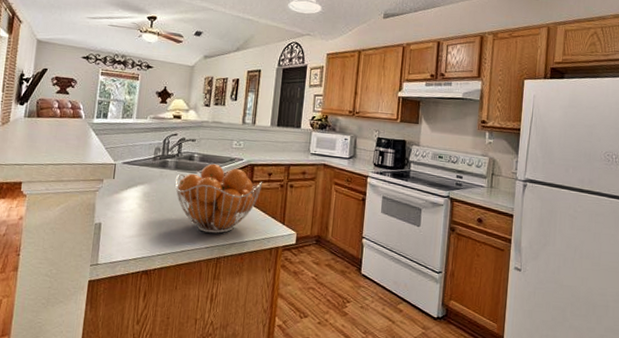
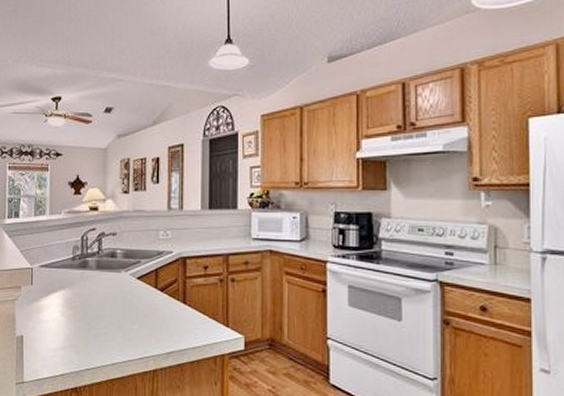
fruit basket: present [175,163,263,234] -> none [98,259,199,341]

